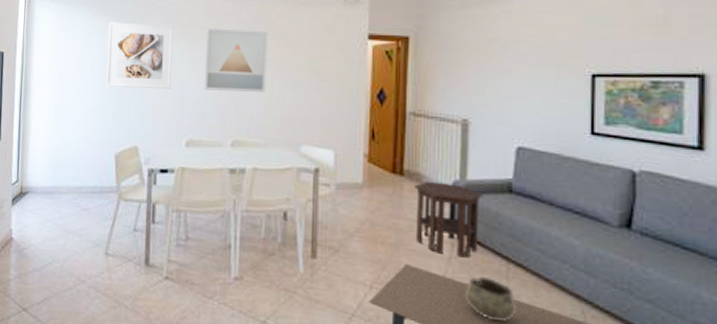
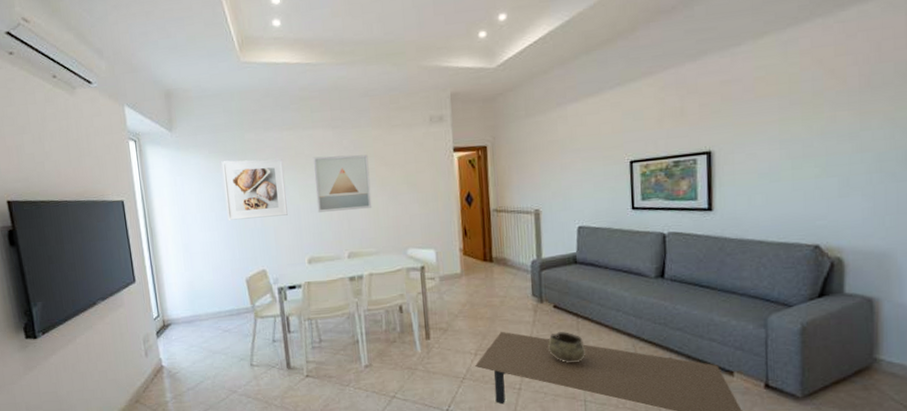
side table: present [414,181,483,258] -> none [502,263,555,320]

